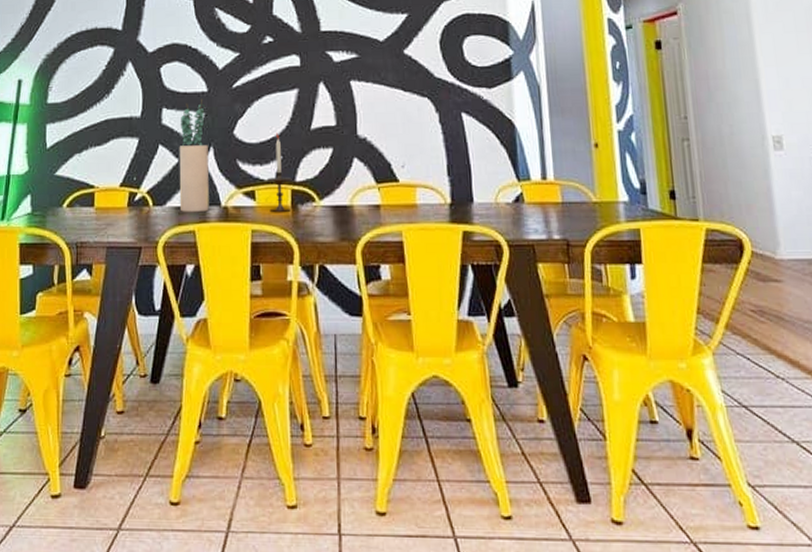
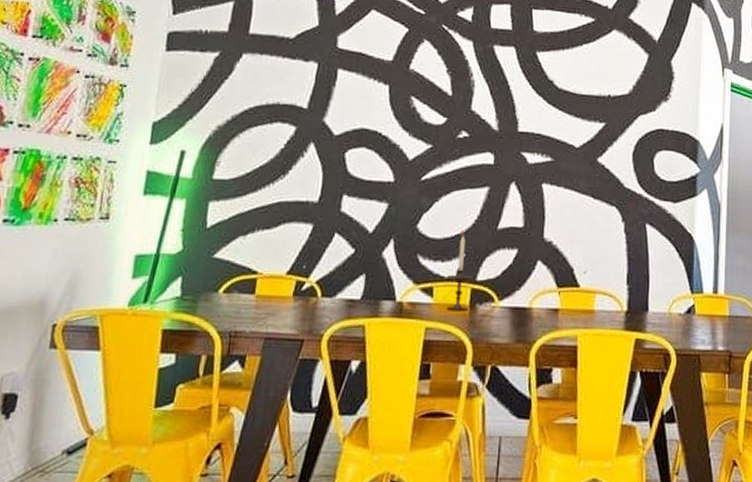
vase: present [179,98,209,213] -> none [350,188,390,307]

